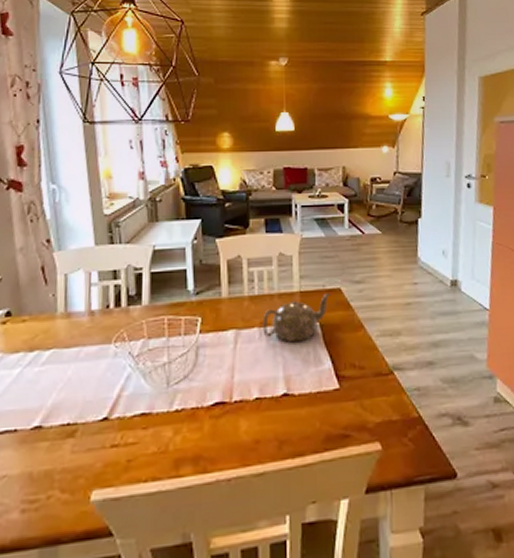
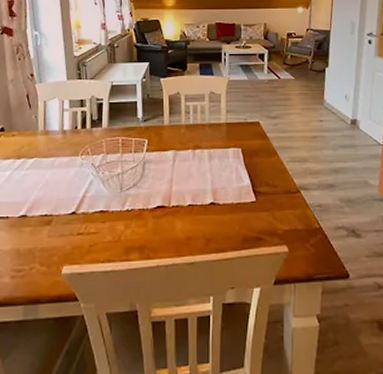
teapot: present [262,293,331,343] -> none [196,125,251,163]

